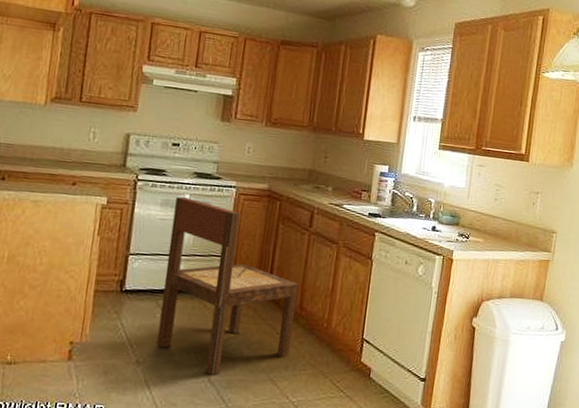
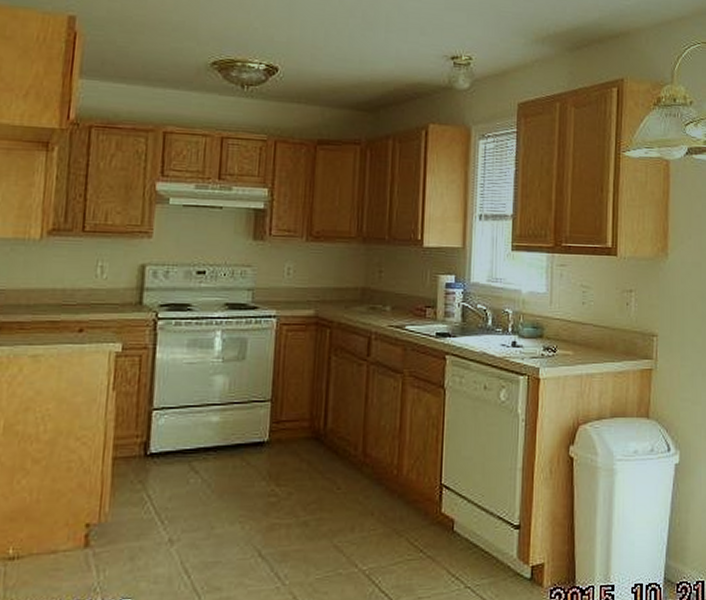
dining chair: present [157,196,299,375] -> none [193,333,360,548]

